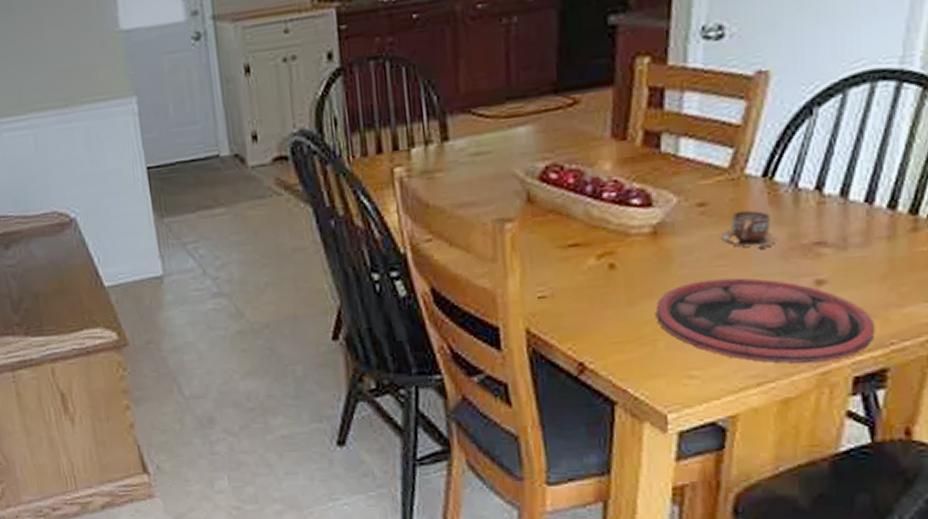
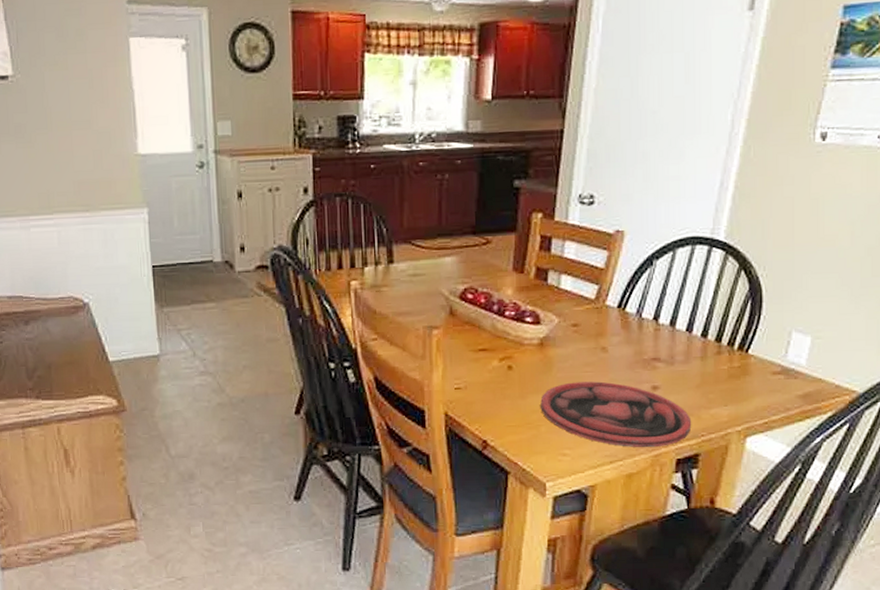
cup: present [722,210,777,249] -> none [588,331,627,361]

